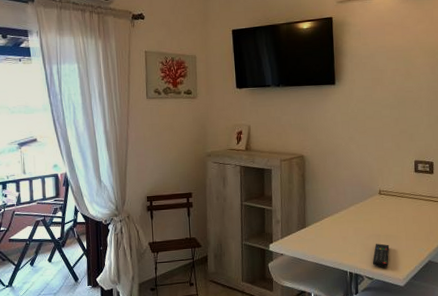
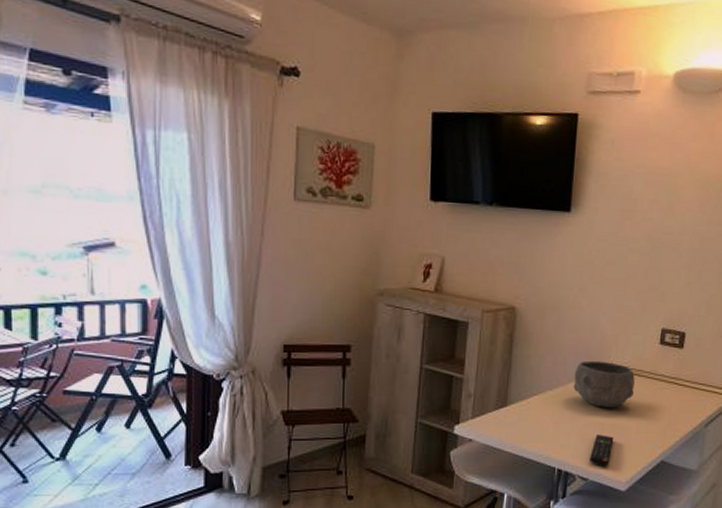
bowl: none [353,188,400,223] -> present [573,360,635,408]

